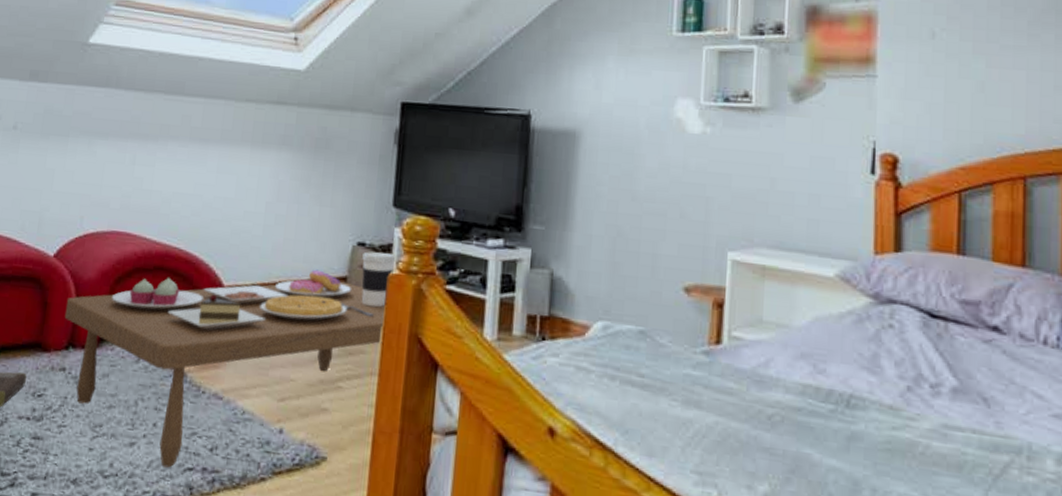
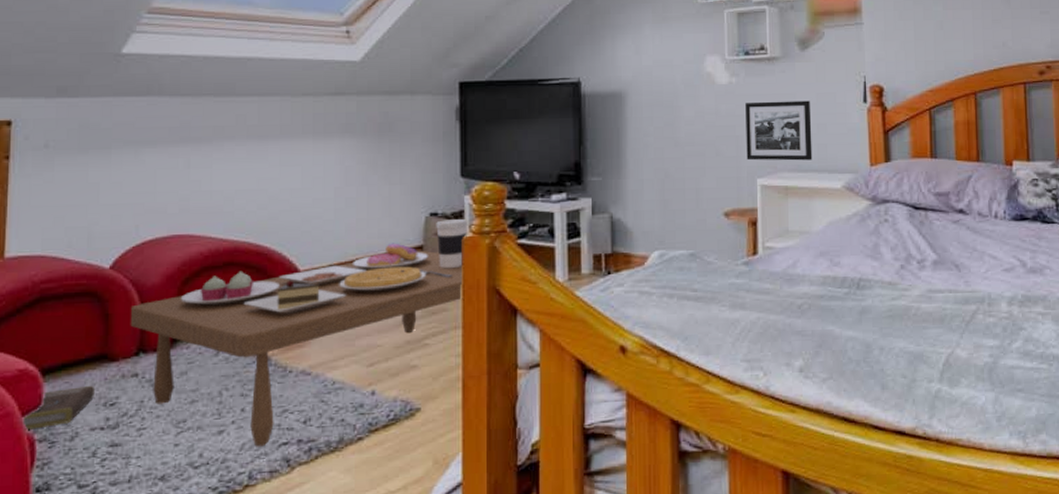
picture frame: none [717,159,802,238] -> present [745,100,813,161]

